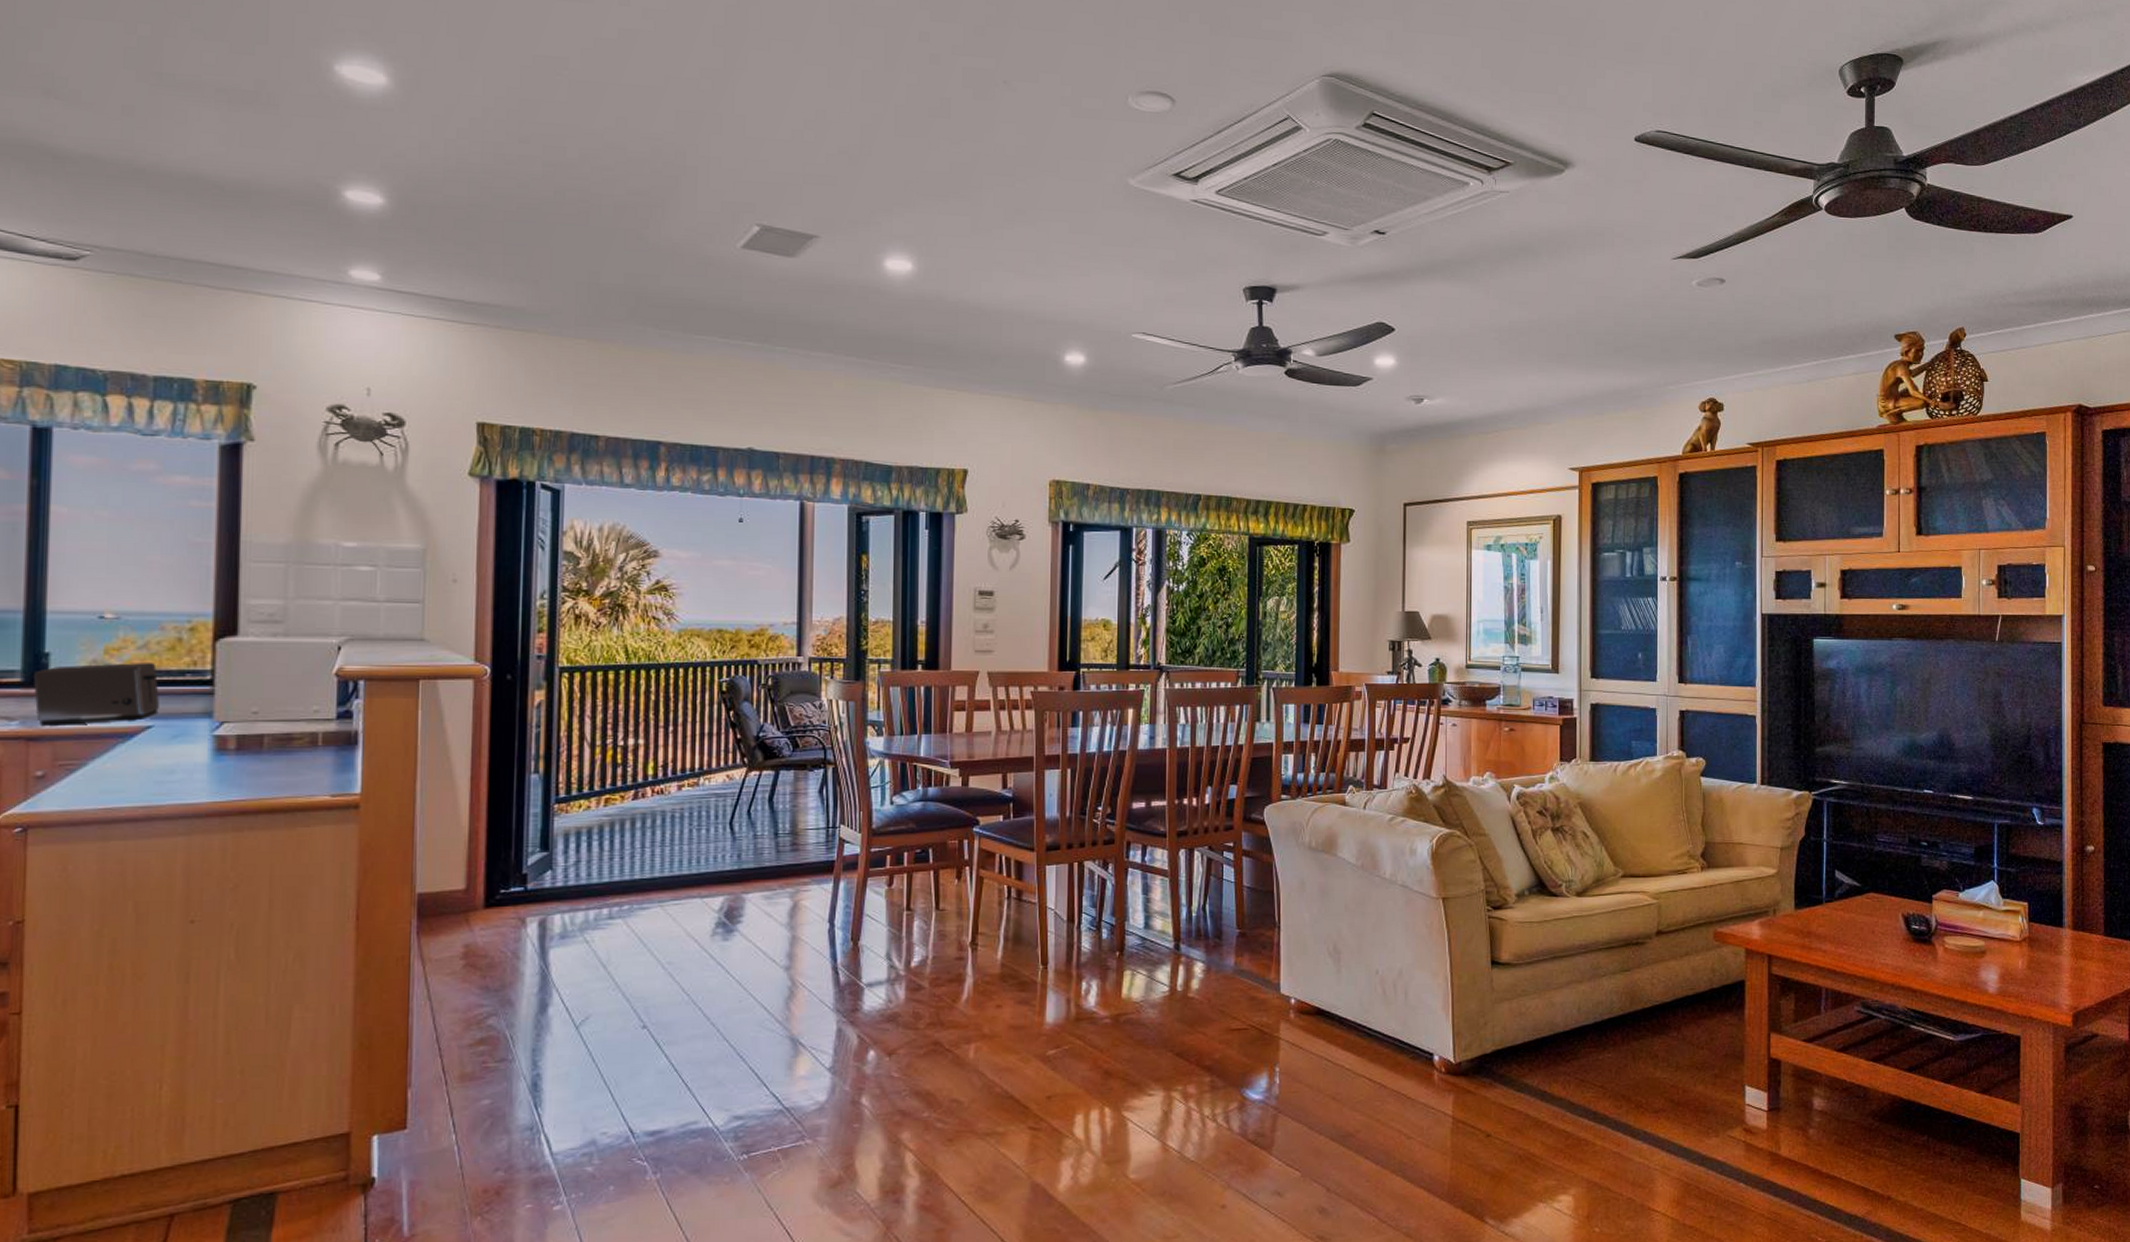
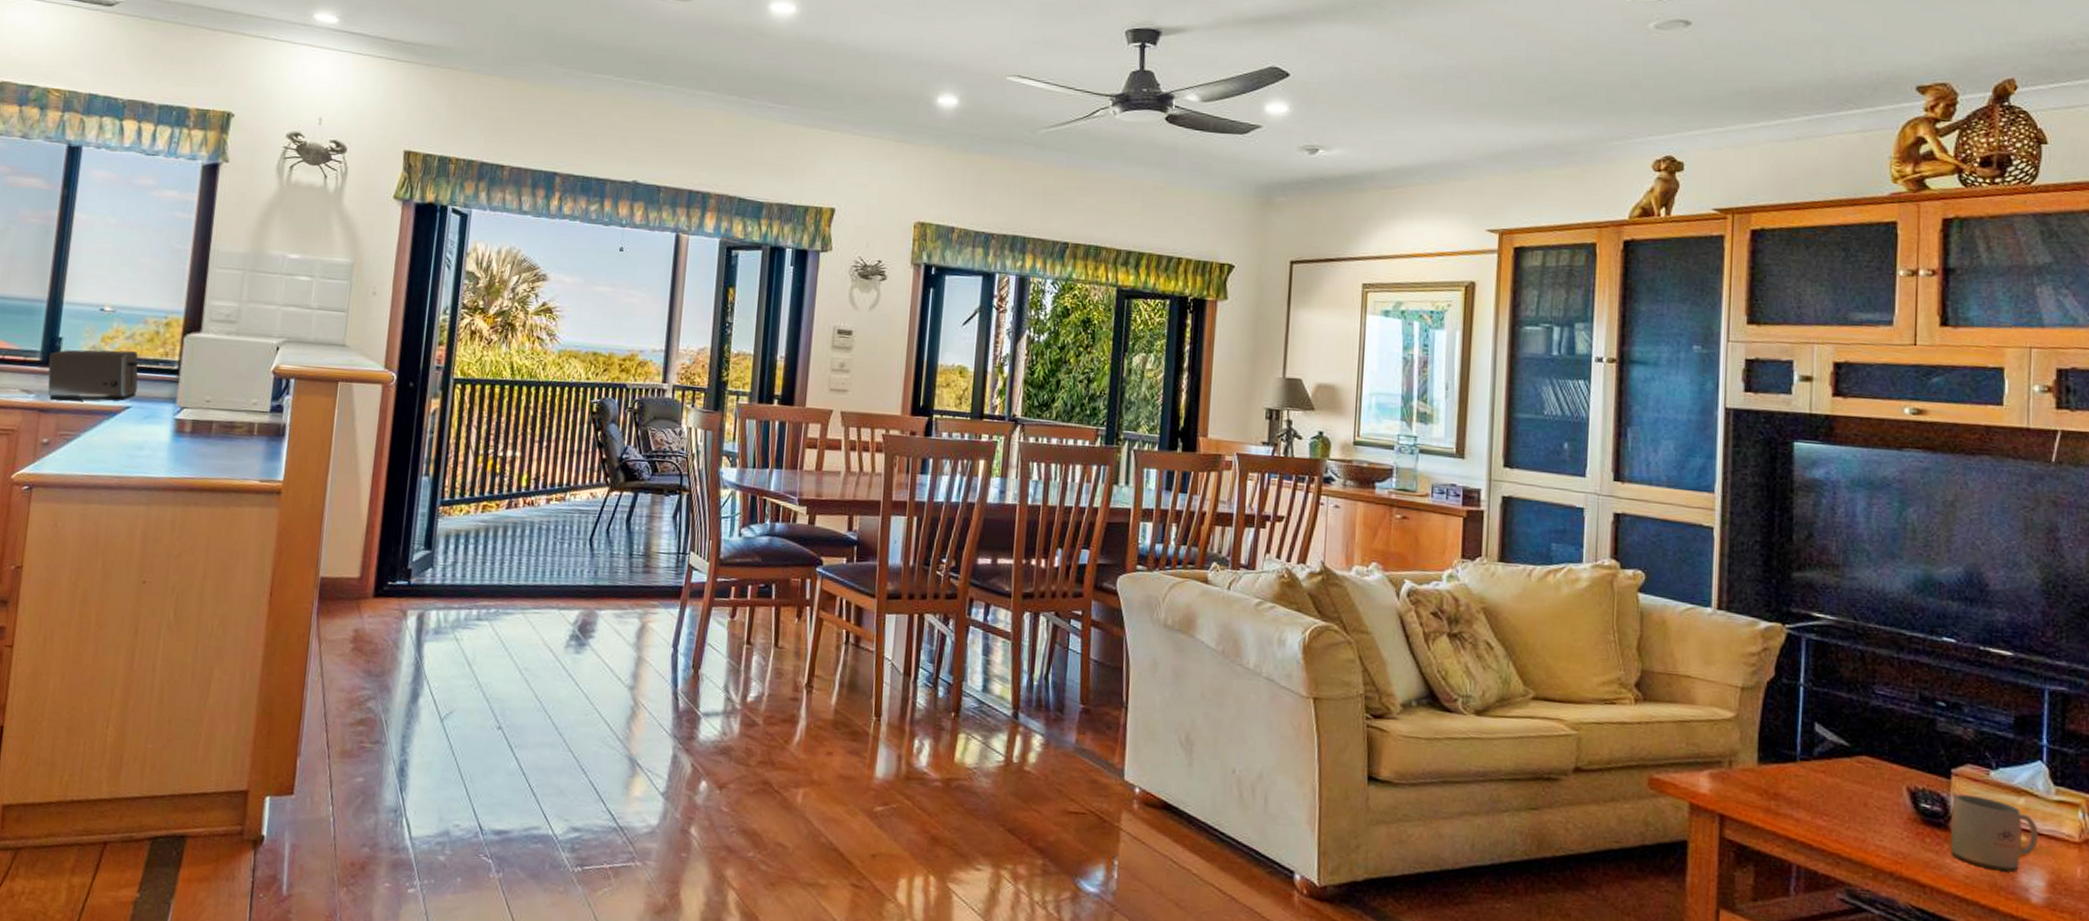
mug: none [1932,914,1992,971] -> present [1949,794,2038,872]

